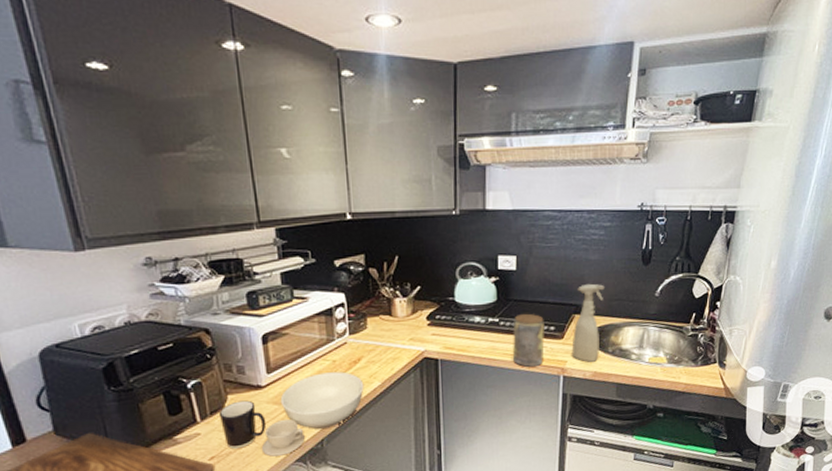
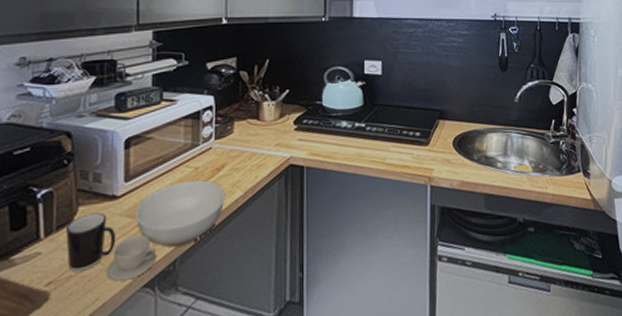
jar: present [513,313,544,368] -> none [379,118,411,176]
spray bottle: present [571,283,604,362] -> none [437,89,466,171]

